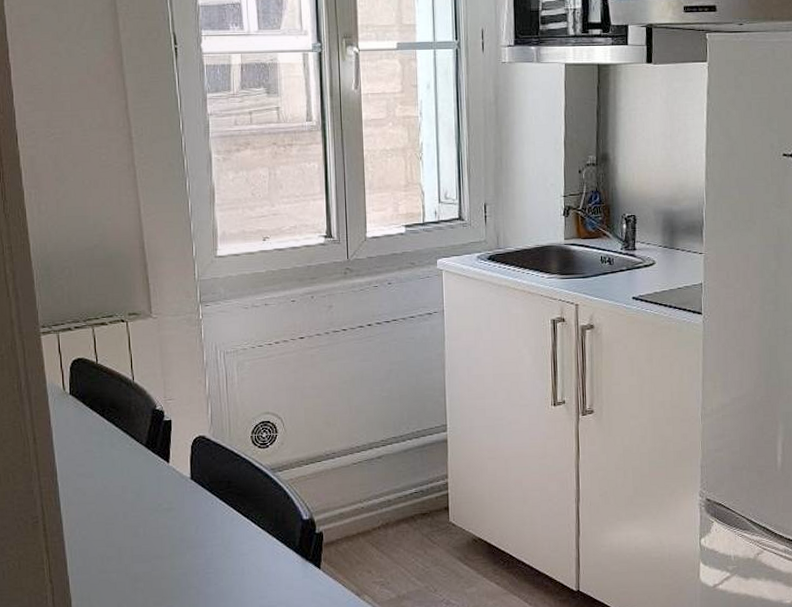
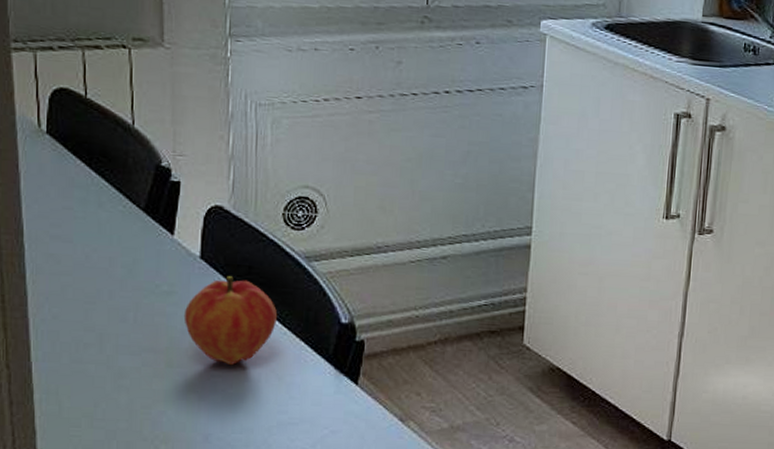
fruit: none [181,491,254,563] -> present [183,276,278,366]

